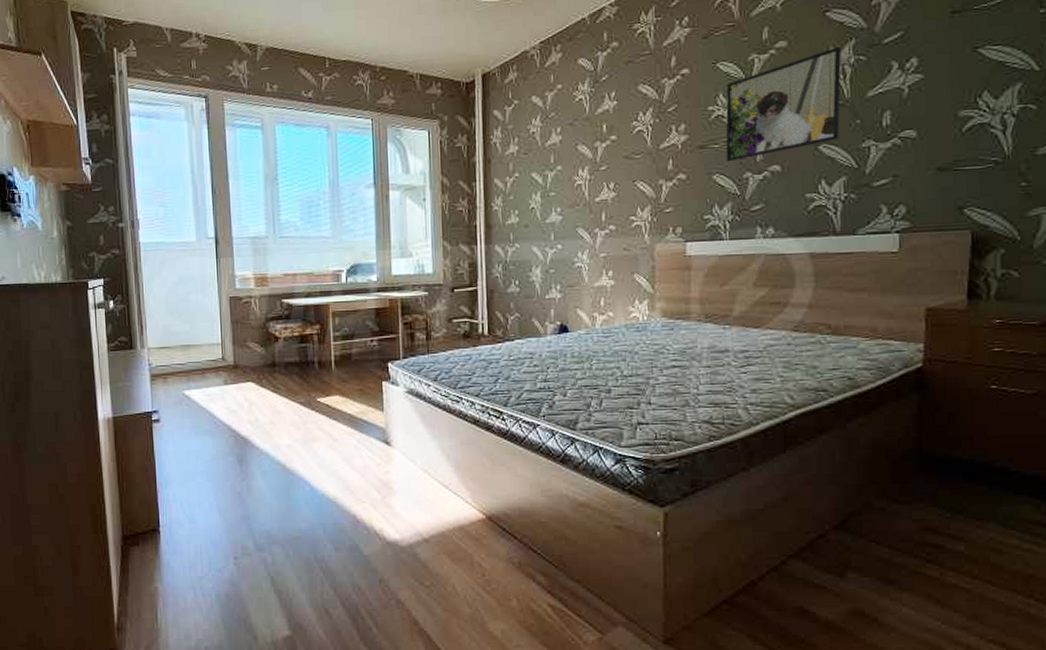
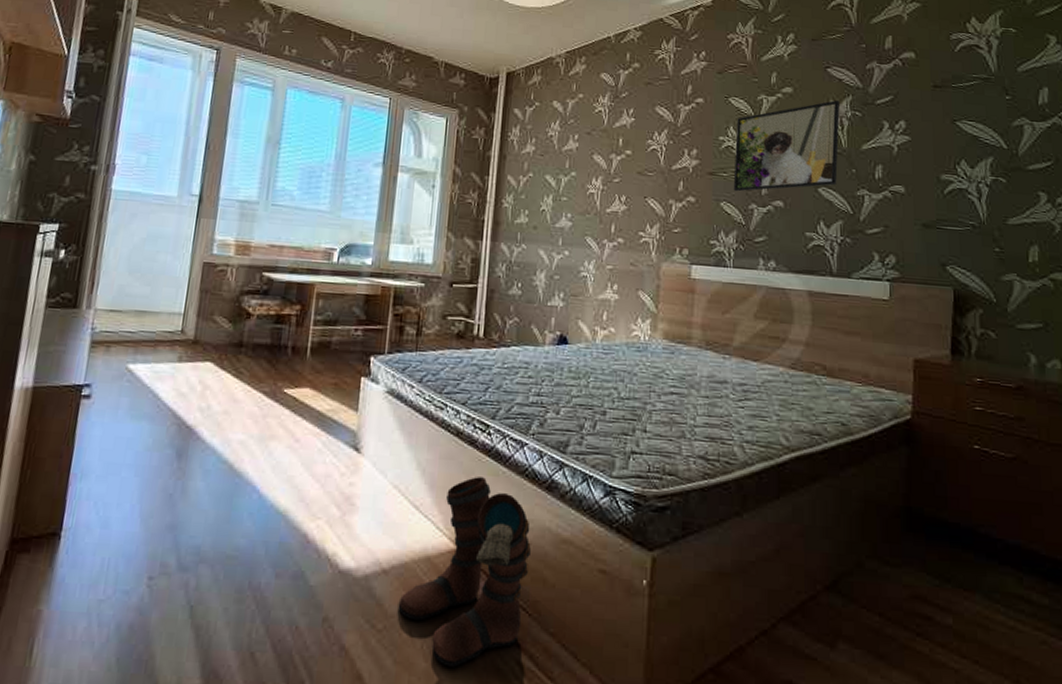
boots: none [440,457,552,611] -> present [398,477,531,667]

